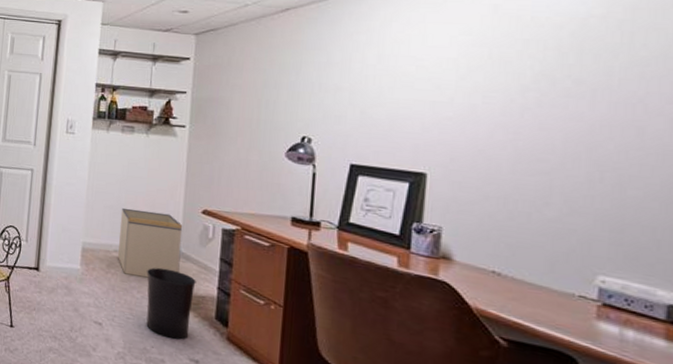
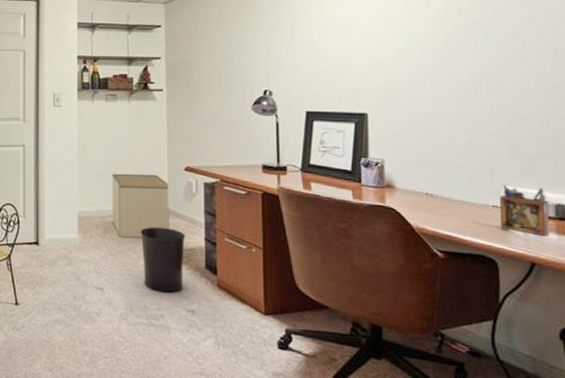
desk organizer: none [587,273,660,341] -> present [499,184,550,236]

